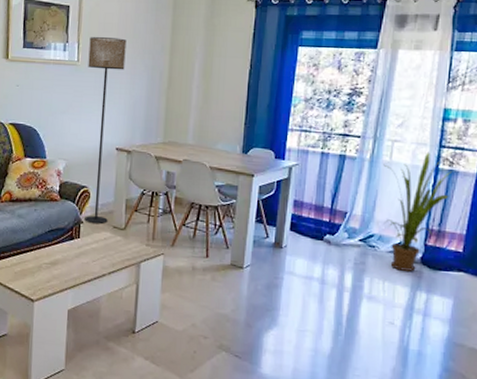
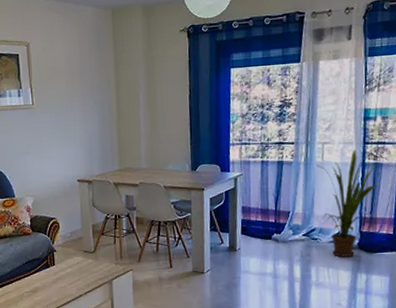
floor lamp: present [84,37,127,224] -> none [41,79,78,251]

